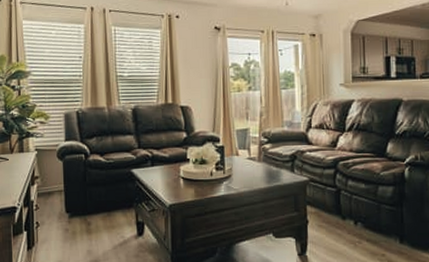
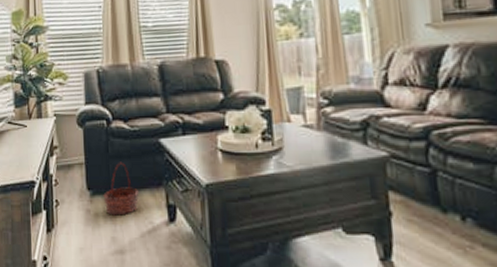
basket: none [80,188,113,233] -> present [103,161,140,216]

